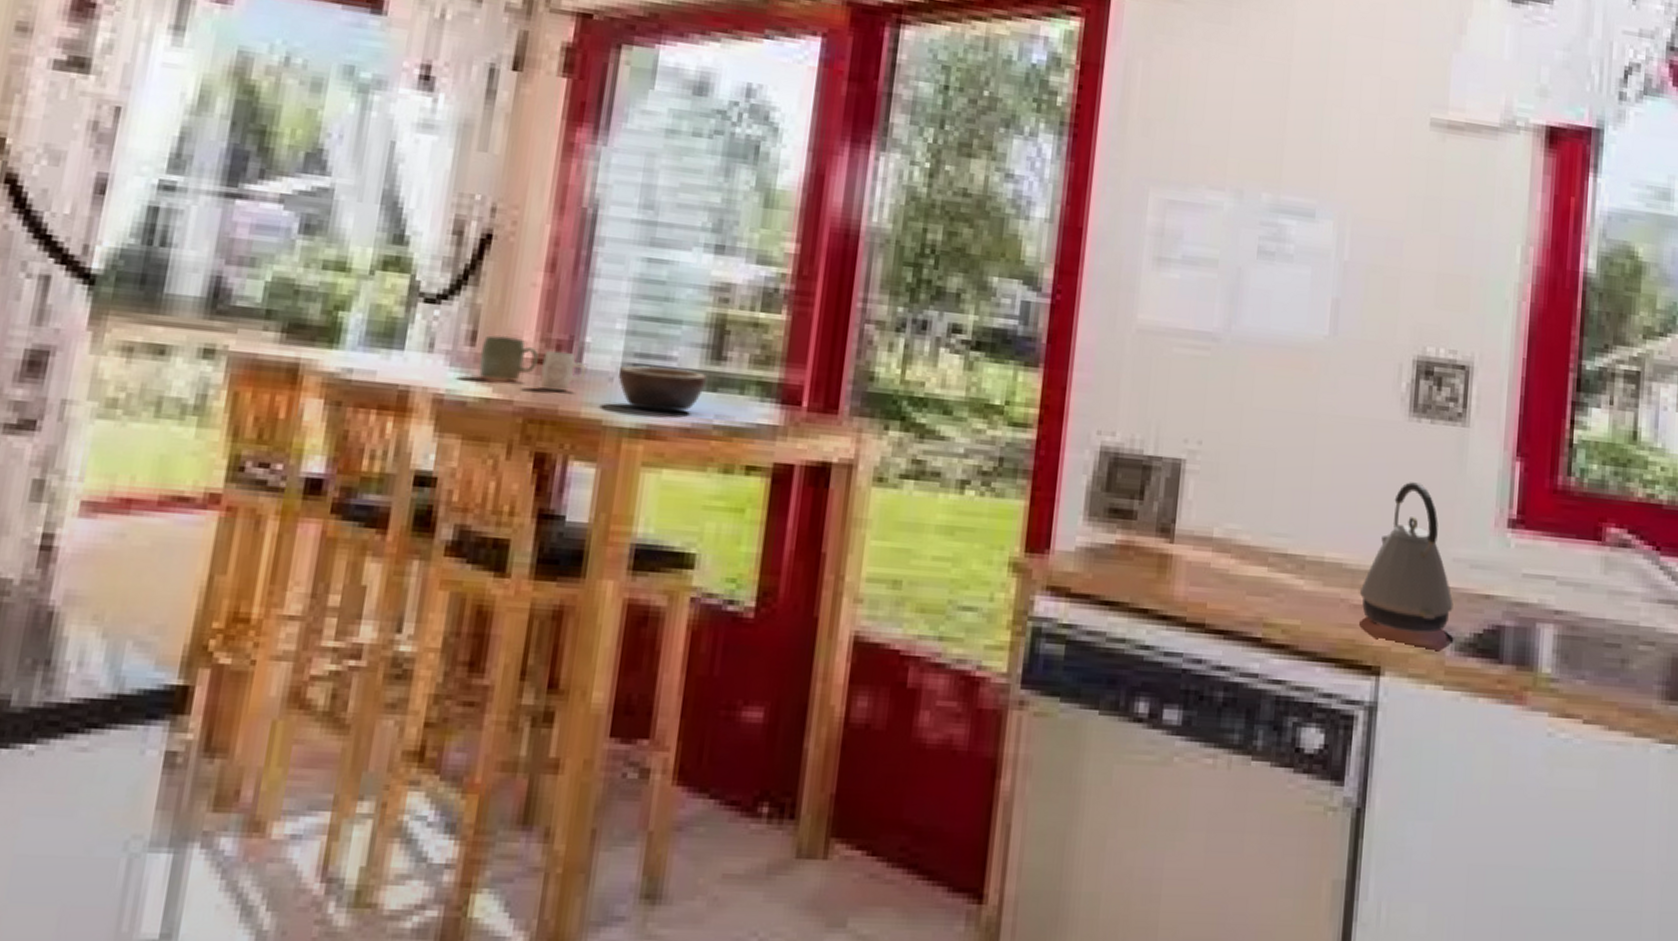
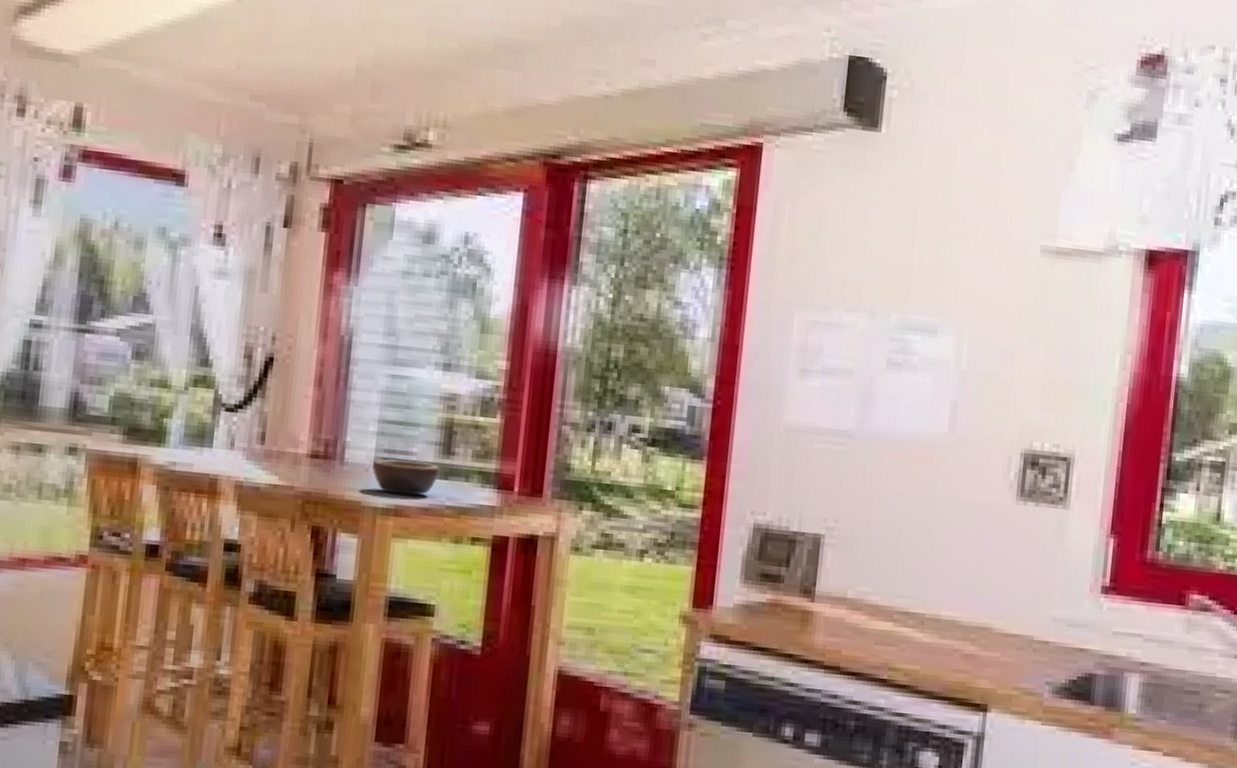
mug: present [478,335,539,382] -> none [267,436,312,472]
mug: present [540,351,588,392] -> none [313,448,349,480]
kettle: present [1360,482,1454,634] -> none [971,554,1052,679]

